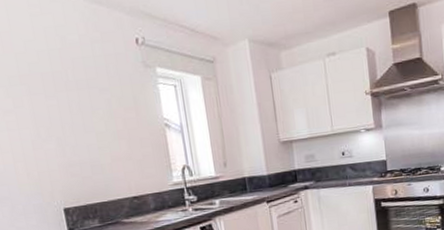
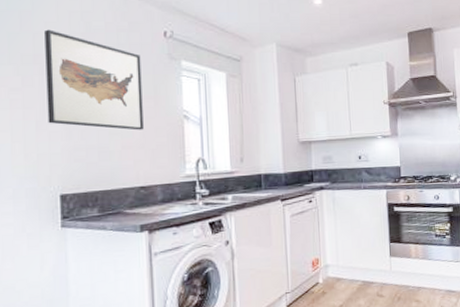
wall art: none [25,48,129,143] -> present [45,29,144,131]

